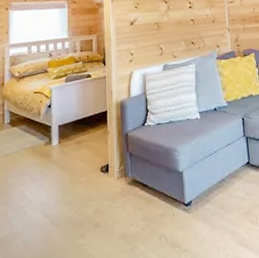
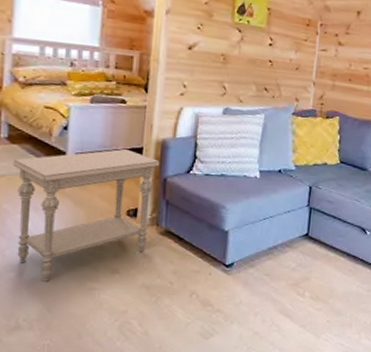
side table: none [14,114,121,245] -> present [12,148,160,282]

